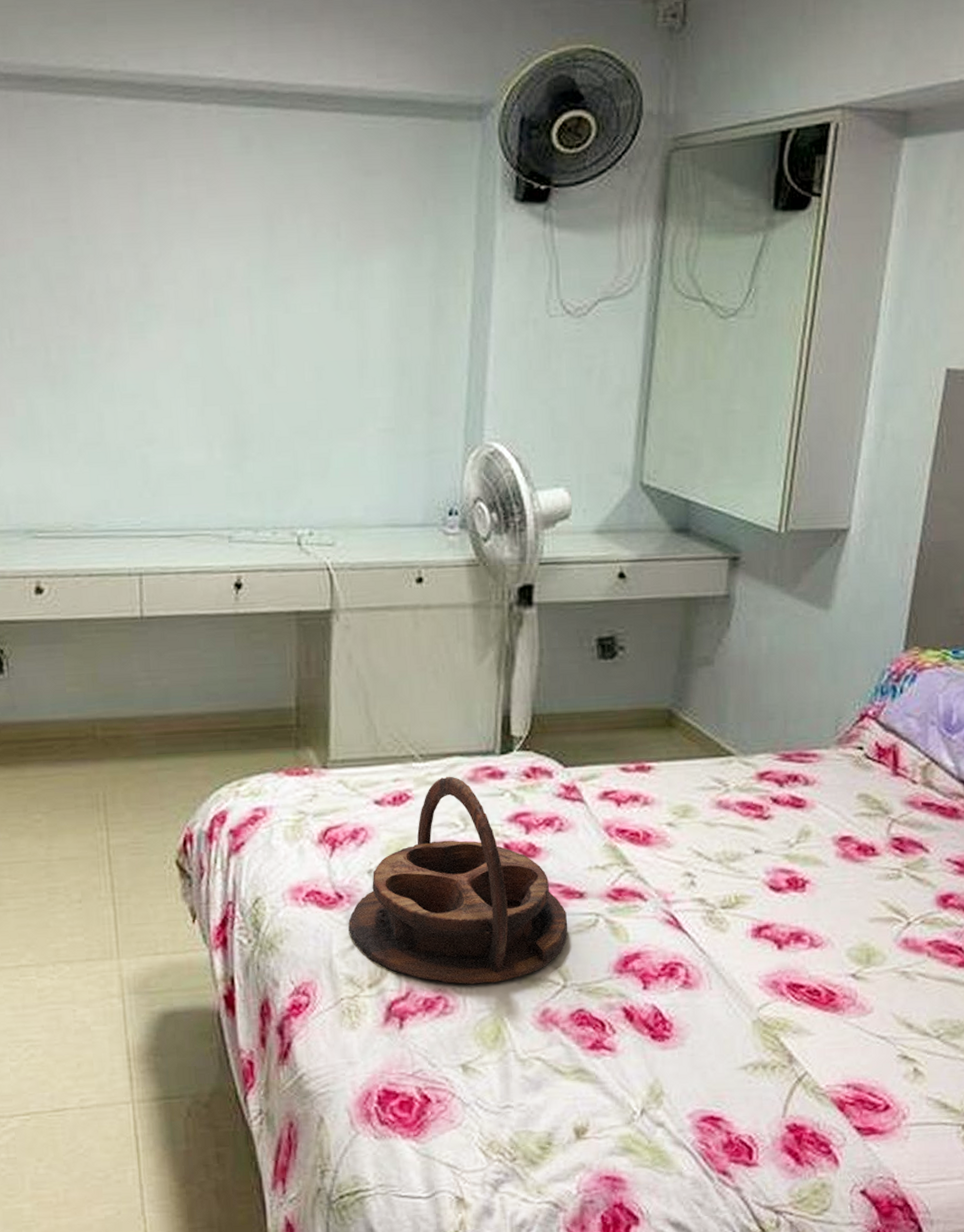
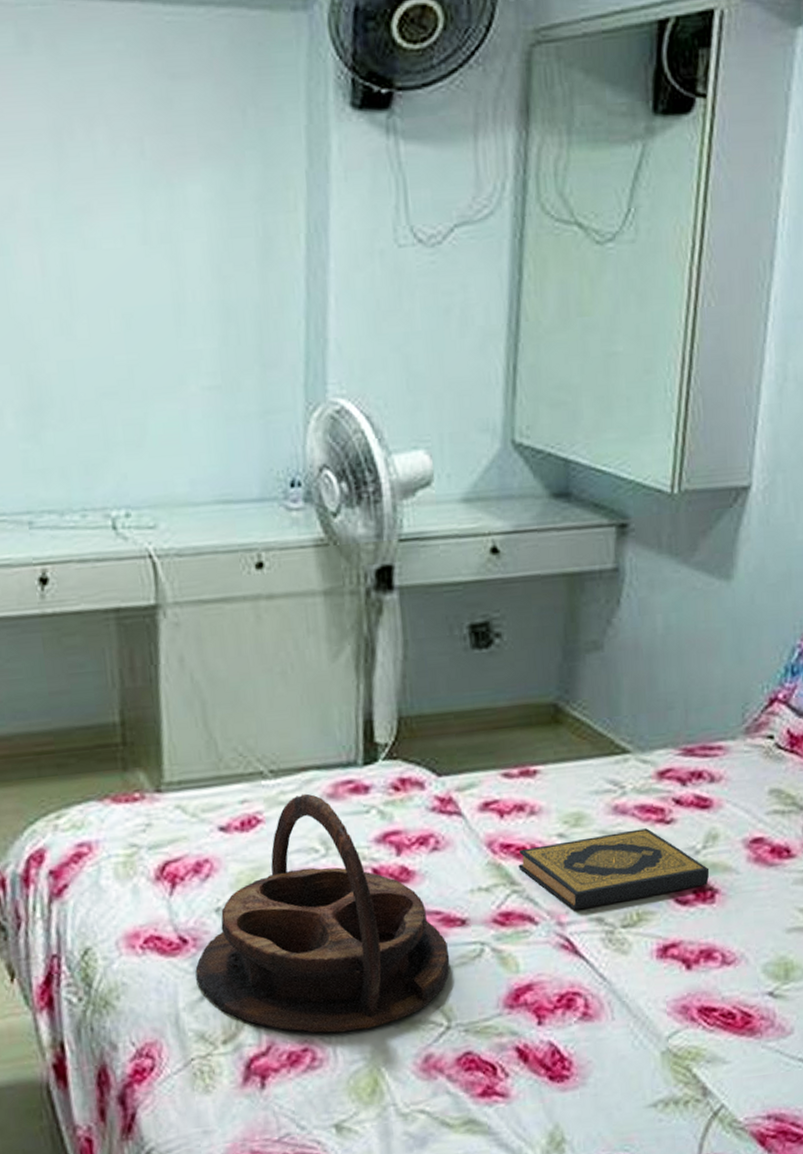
hardback book: none [632,822,802,891] -> present [518,828,710,911]

